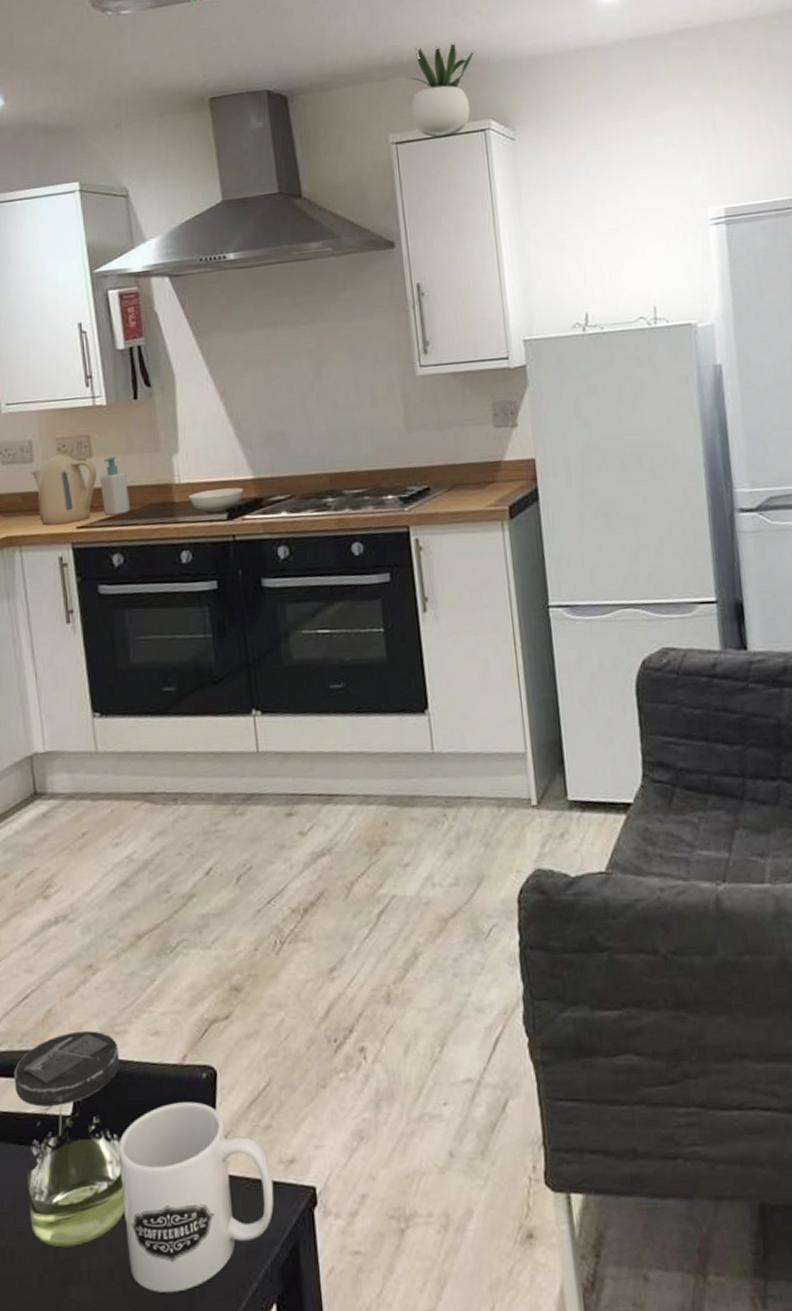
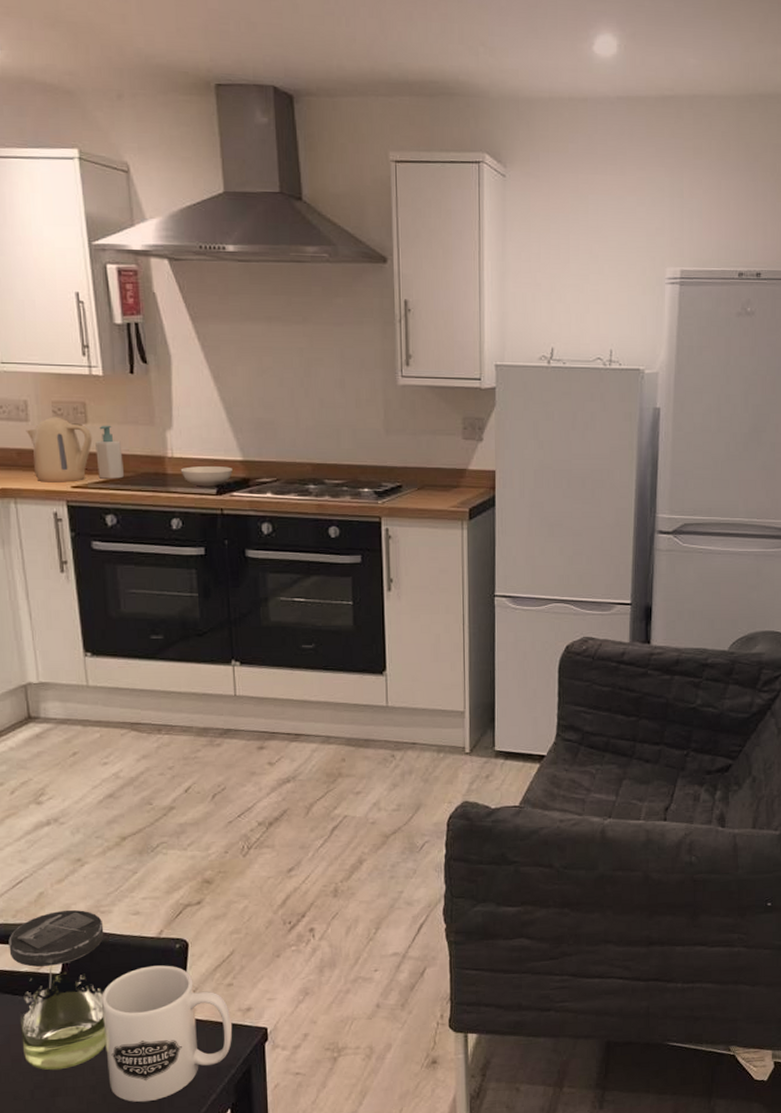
potted plant: present [408,42,474,138] -> none [411,69,475,163]

